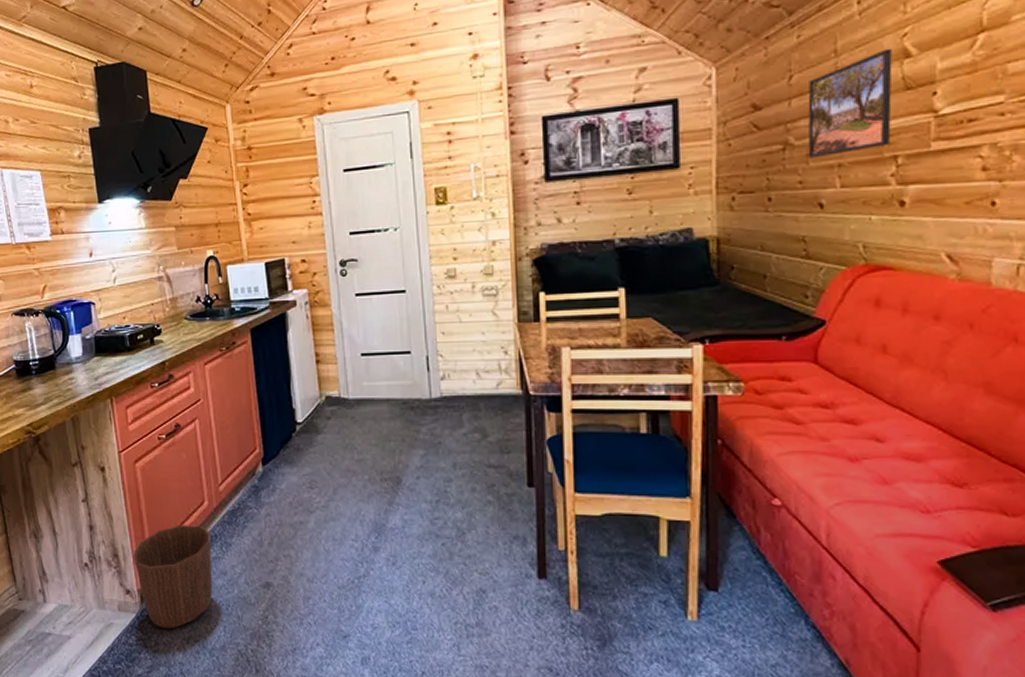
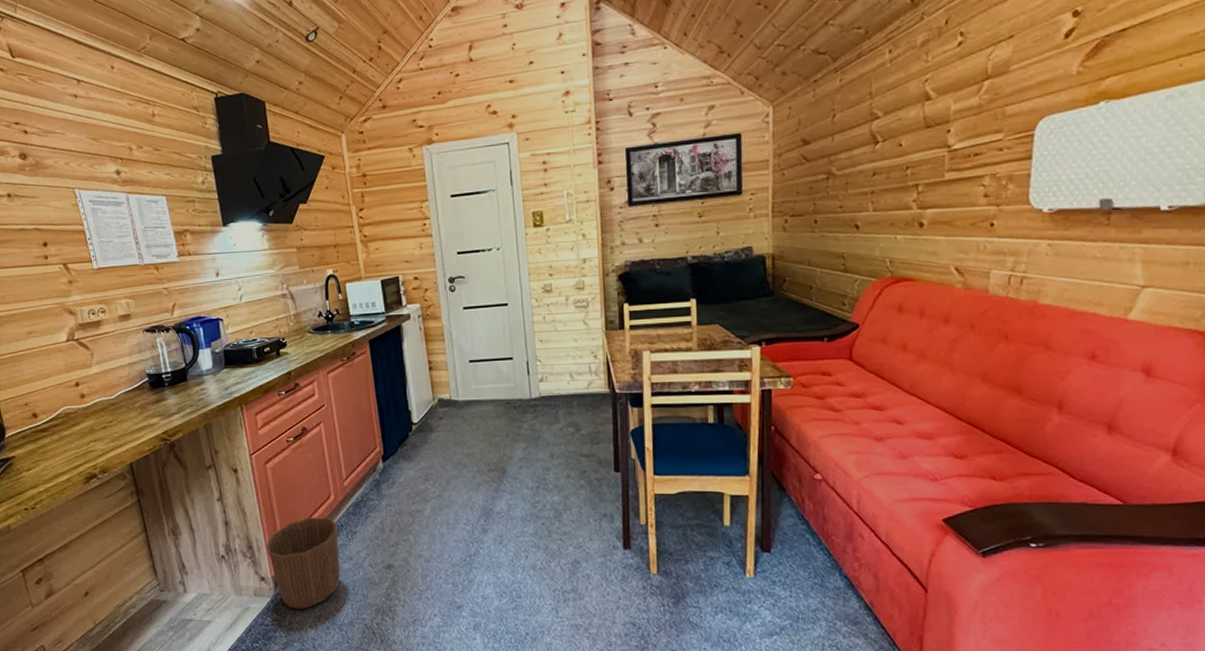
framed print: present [807,48,893,159] -> none [847,92,916,187]

